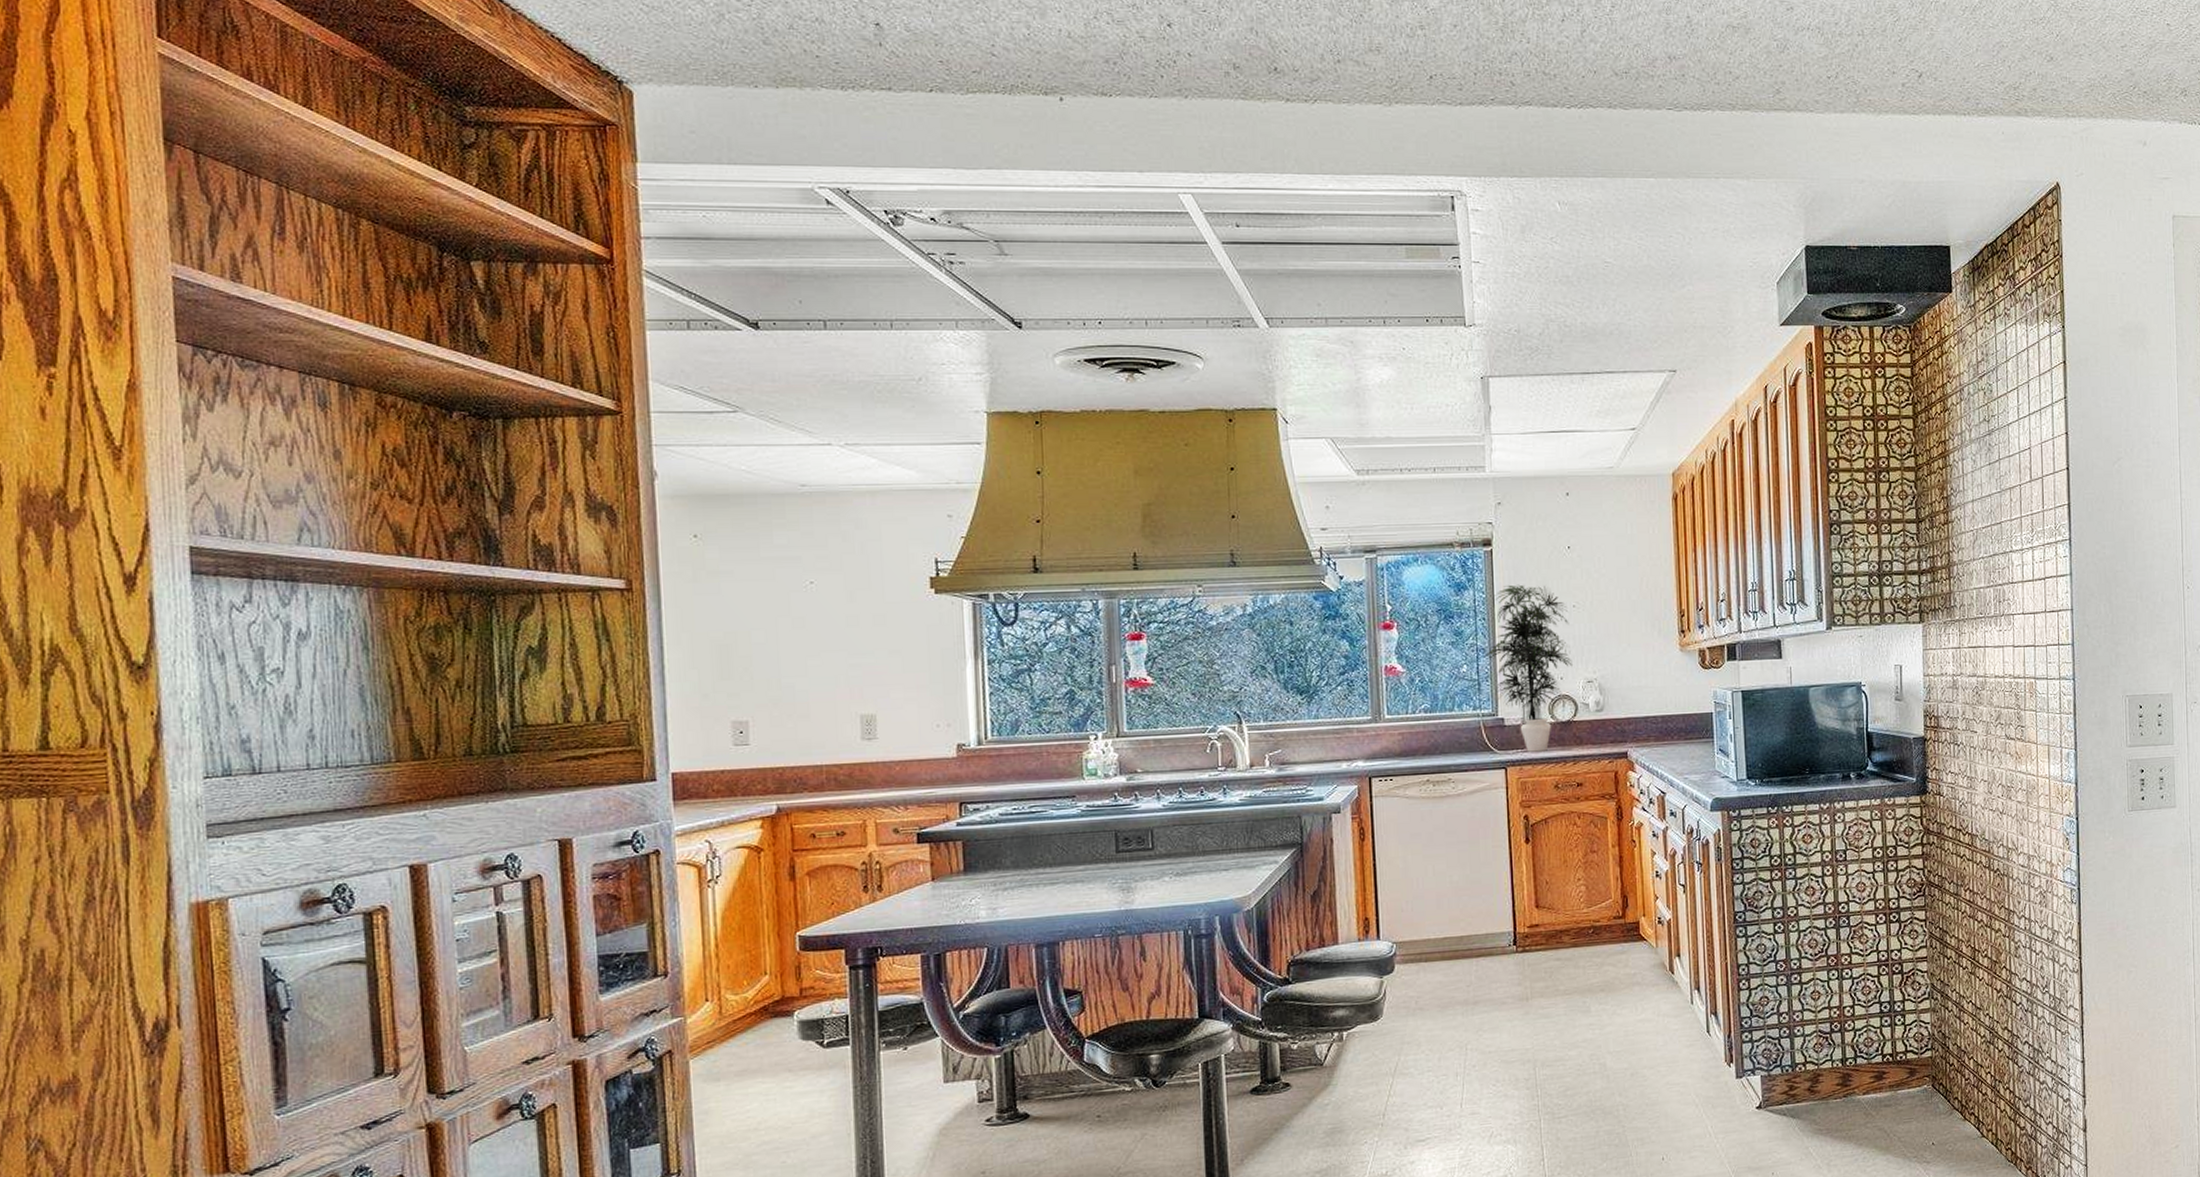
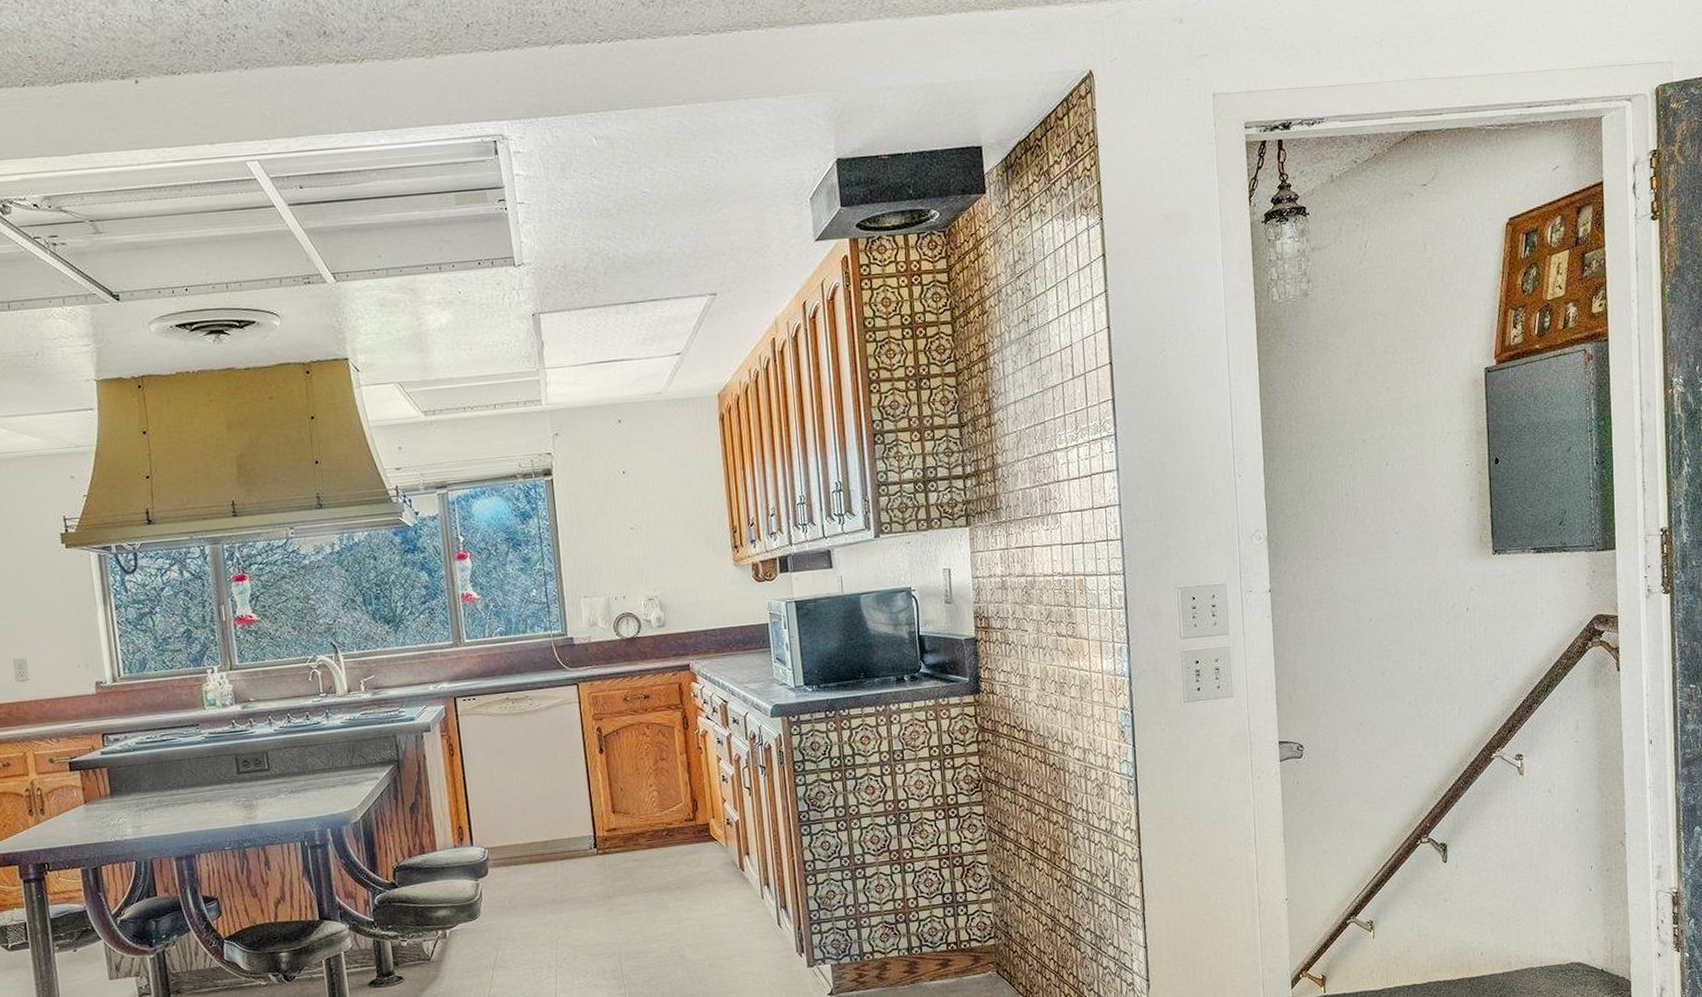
plant: present [1485,584,1572,752] -> none [552,510,634,668]

